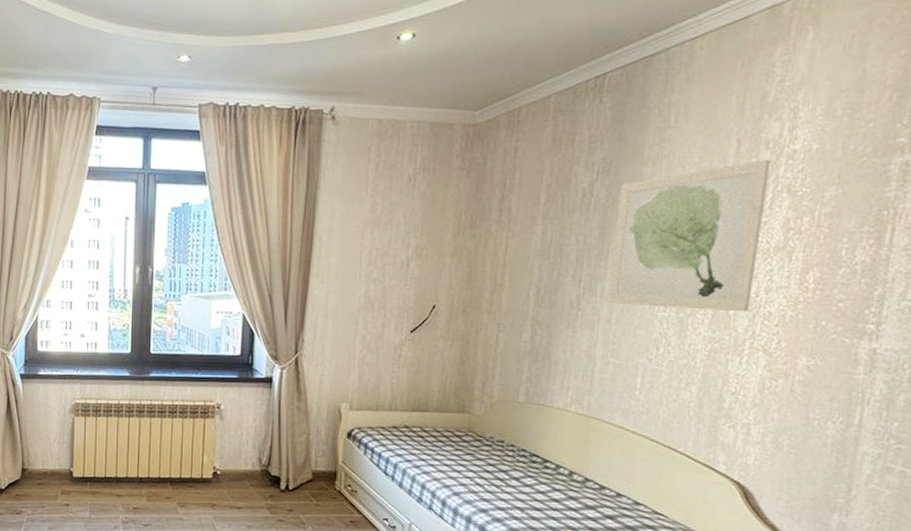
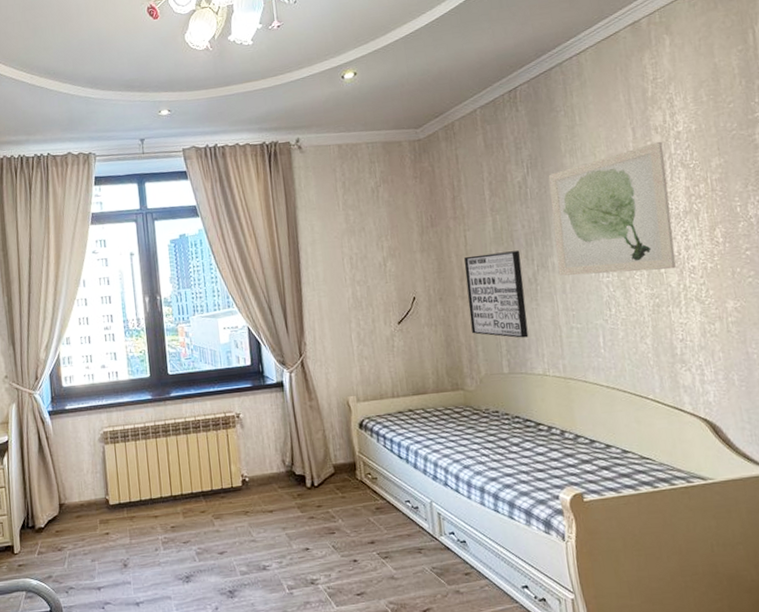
wall art: none [492,267,567,367] -> present [464,250,529,338]

